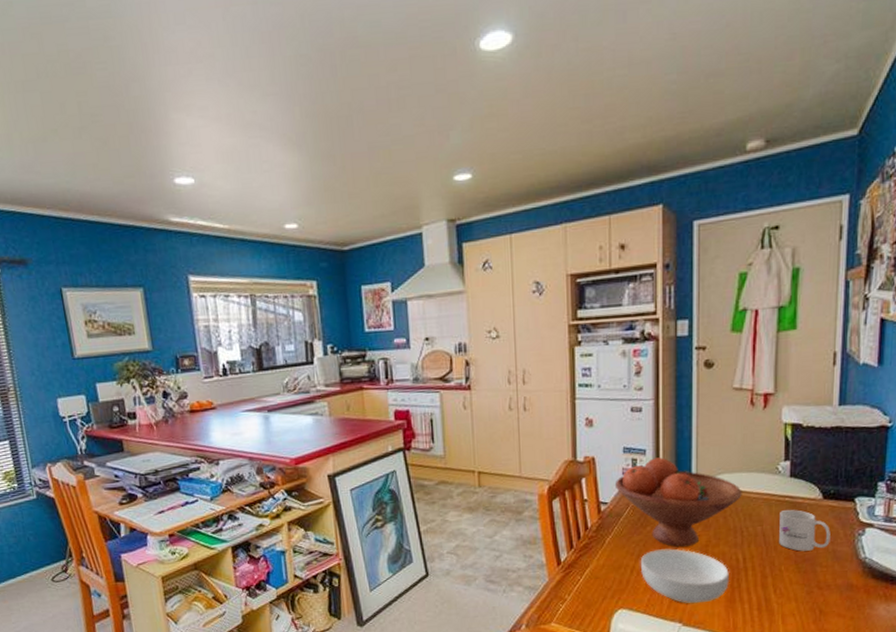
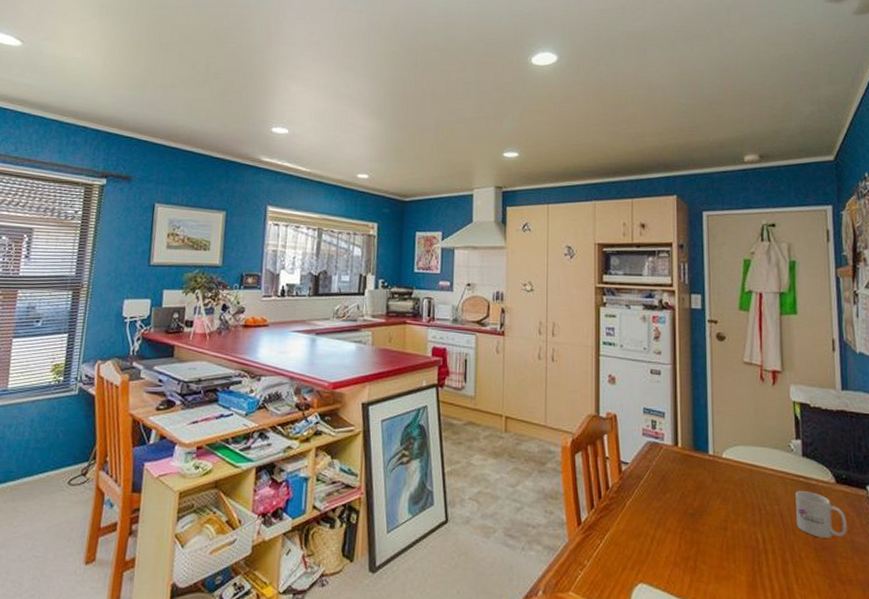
fruit bowl: present [614,457,742,547] -> none [635,422,758,520]
cereal bowl: present [640,548,730,604] -> none [660,519,751,586]

